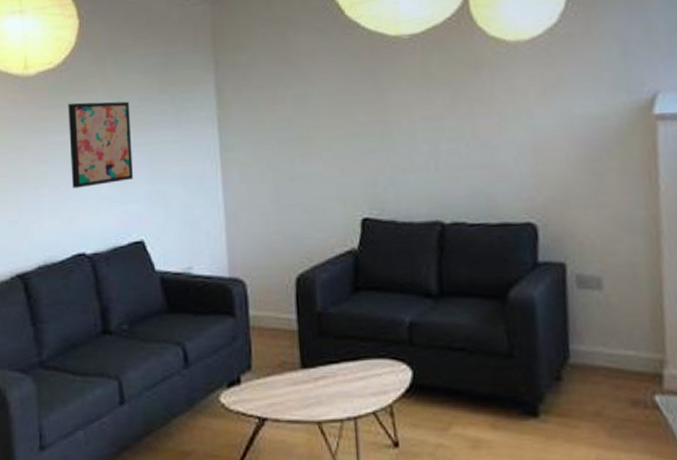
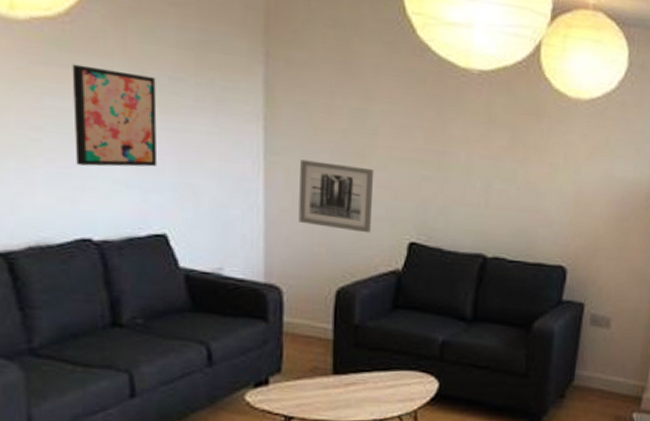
wall art: none [252,150,323,215] -> present [298,159,375,233]

